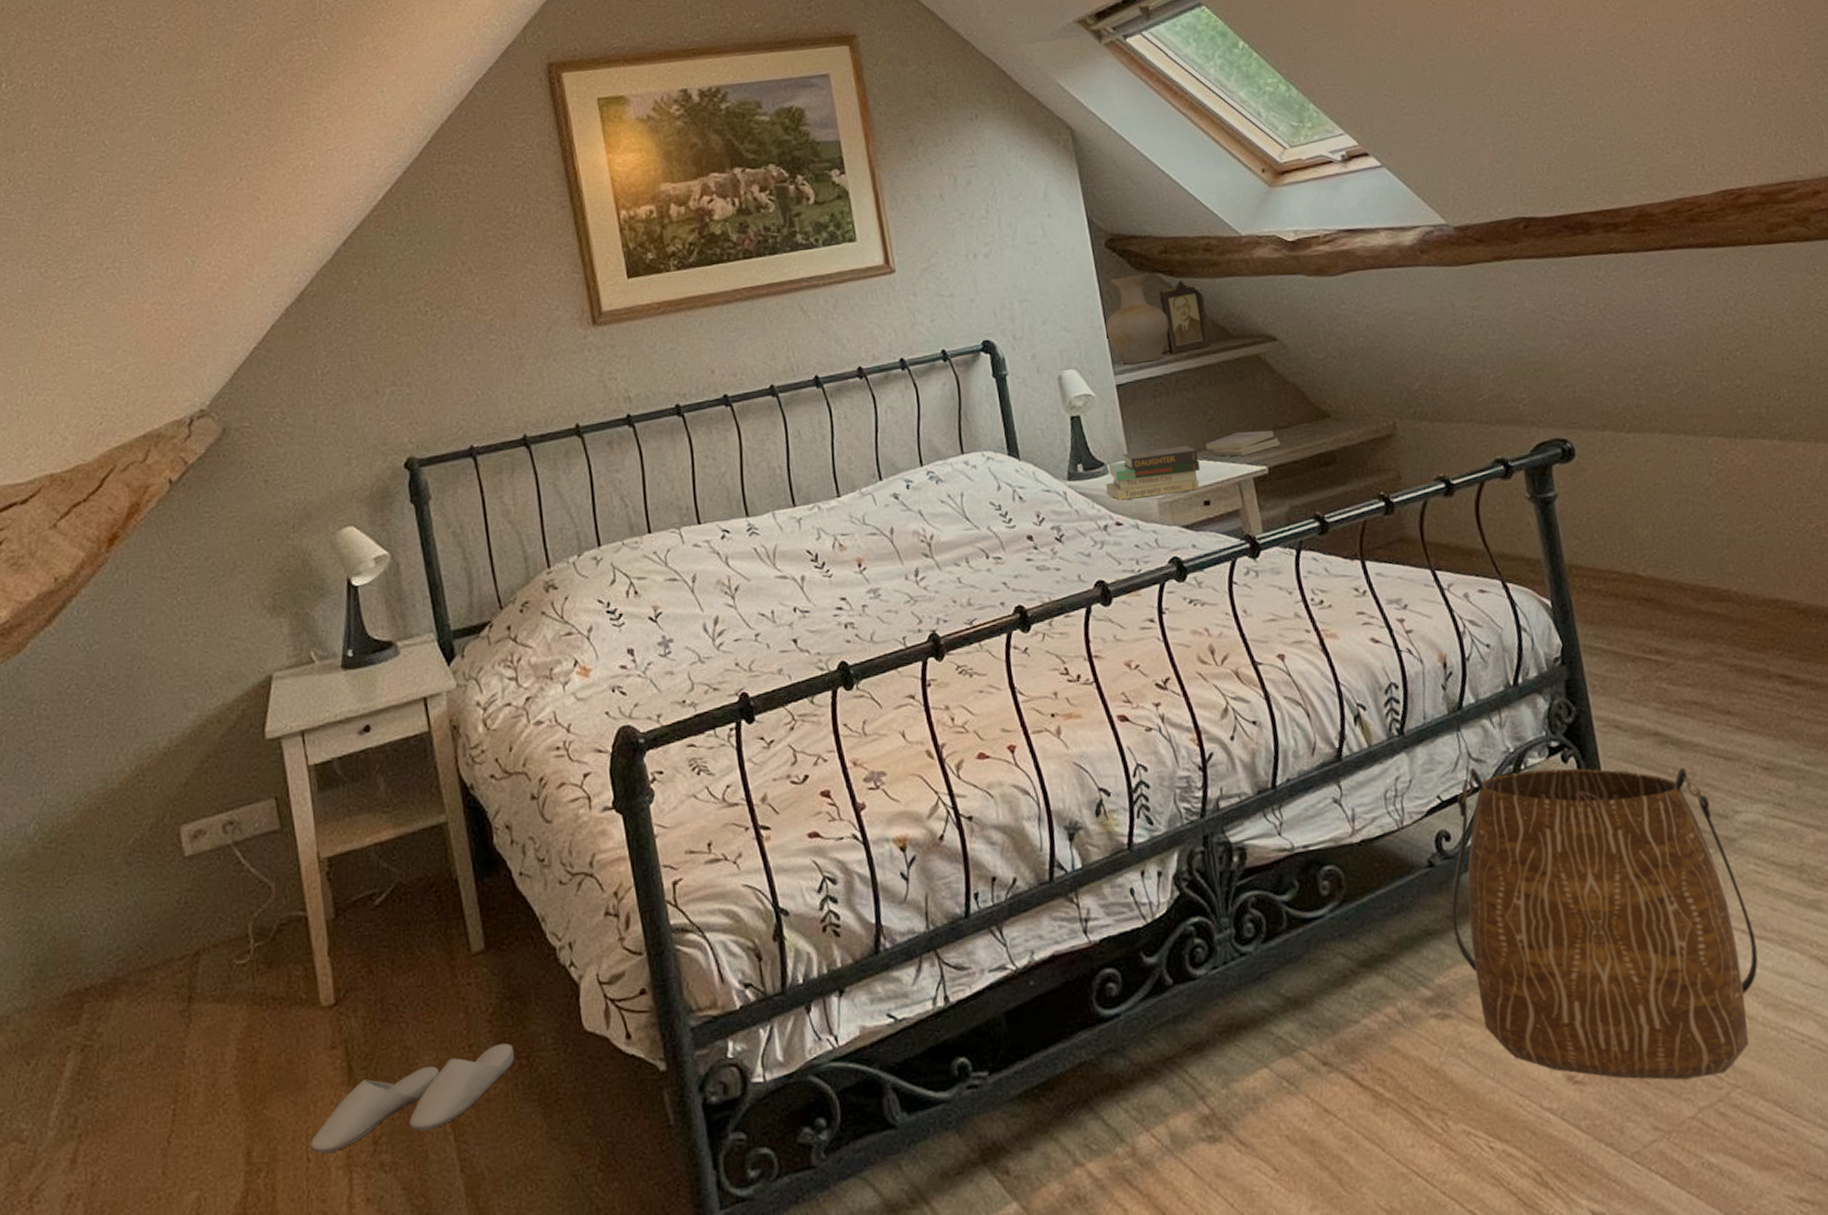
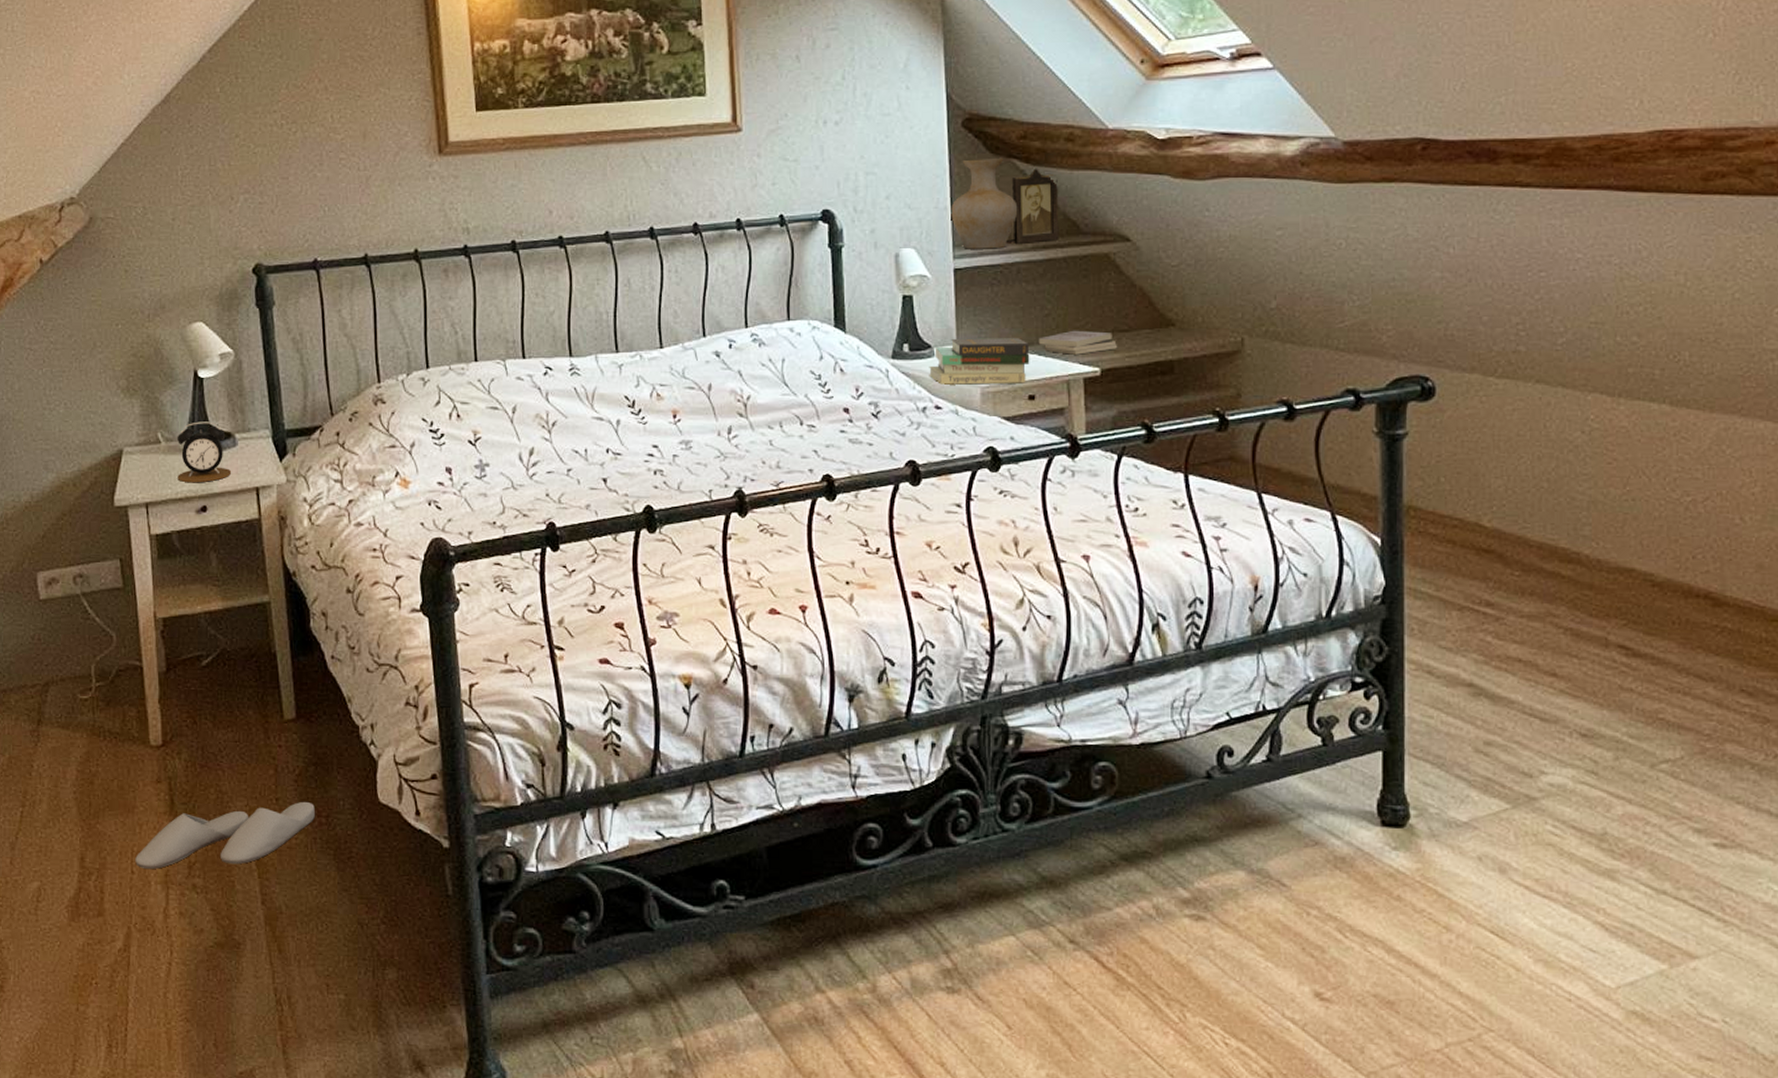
alarm clock: none [333,632,396,703] -> present [177,421,232,483]
tote bag: present [1451,767,1758,1080] -> none [1222,691,1538,1016]

